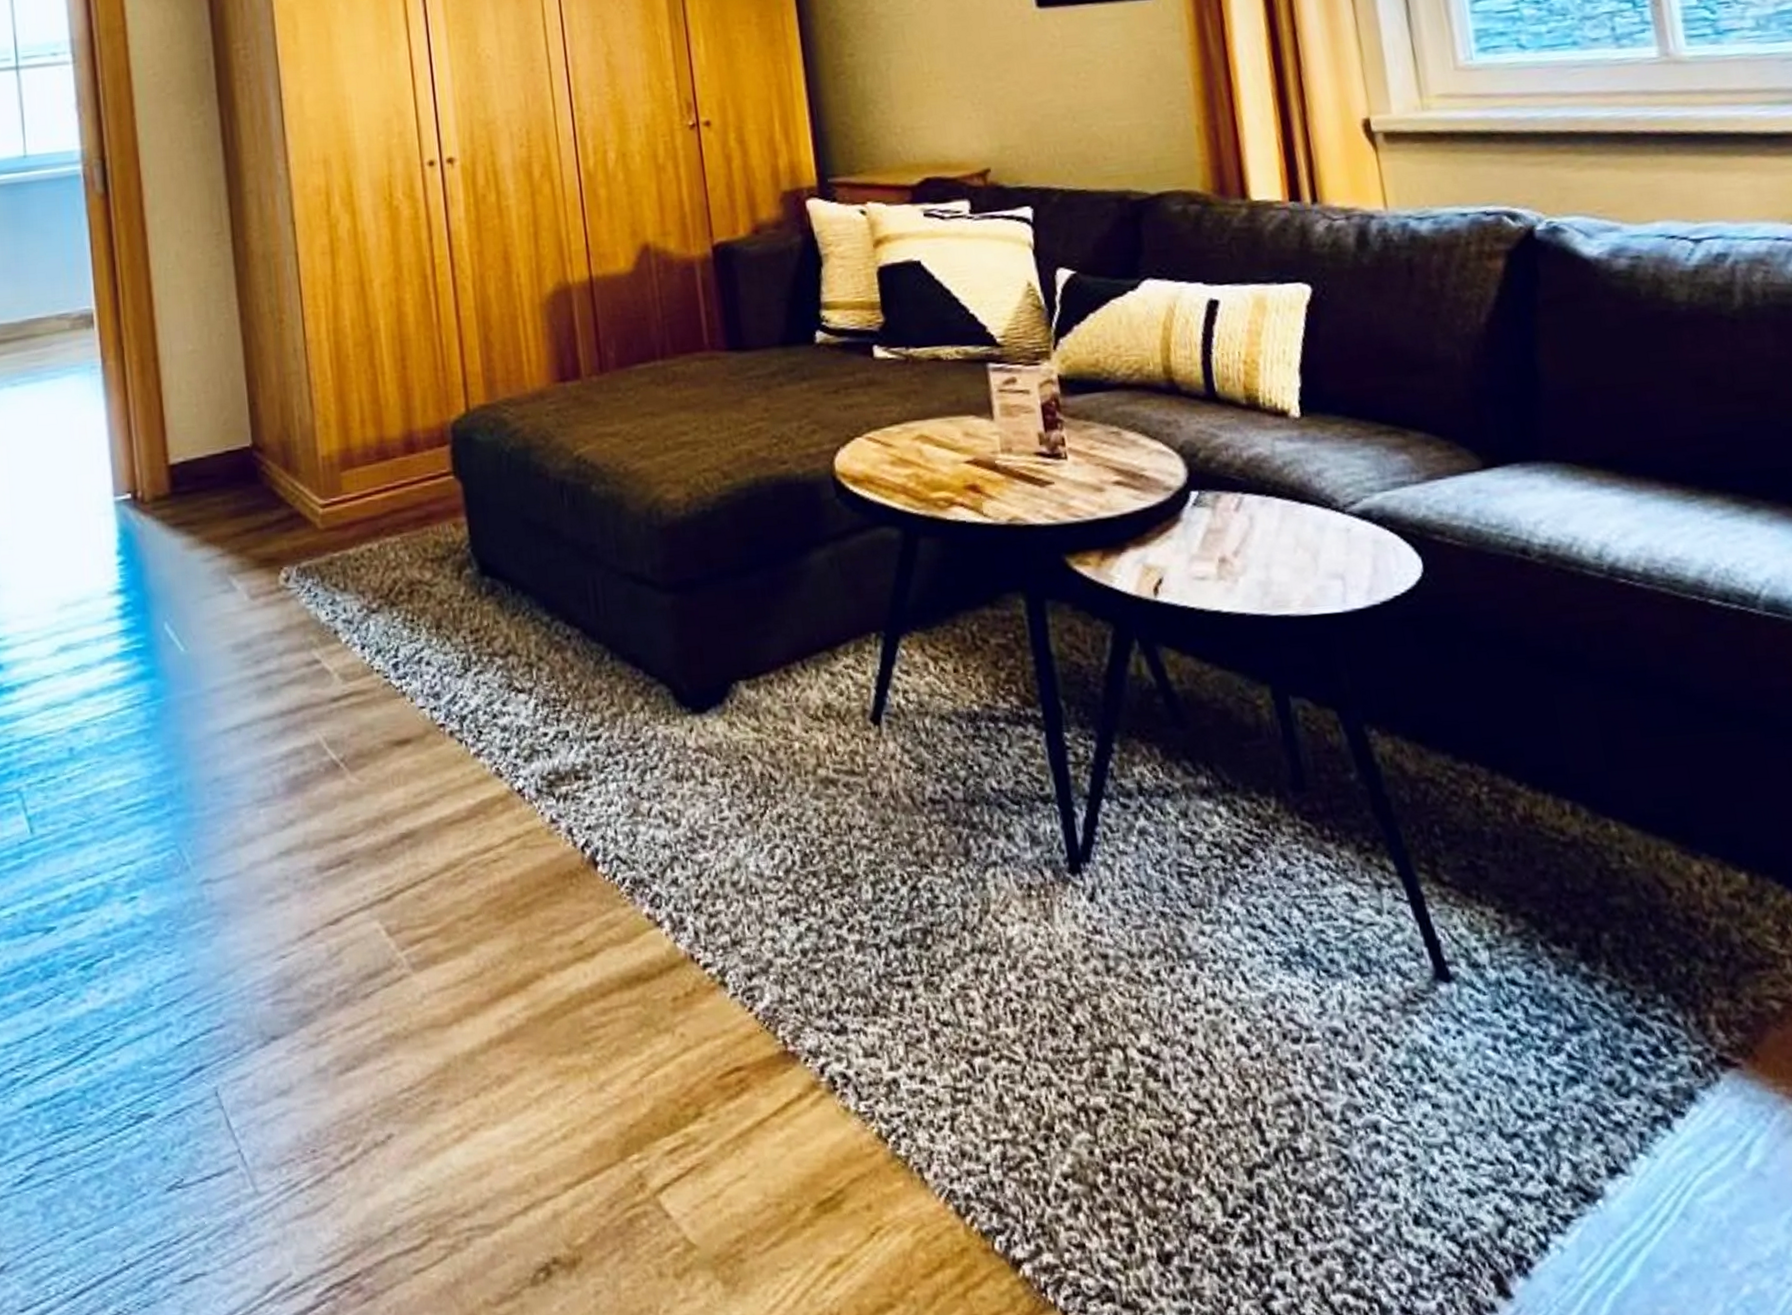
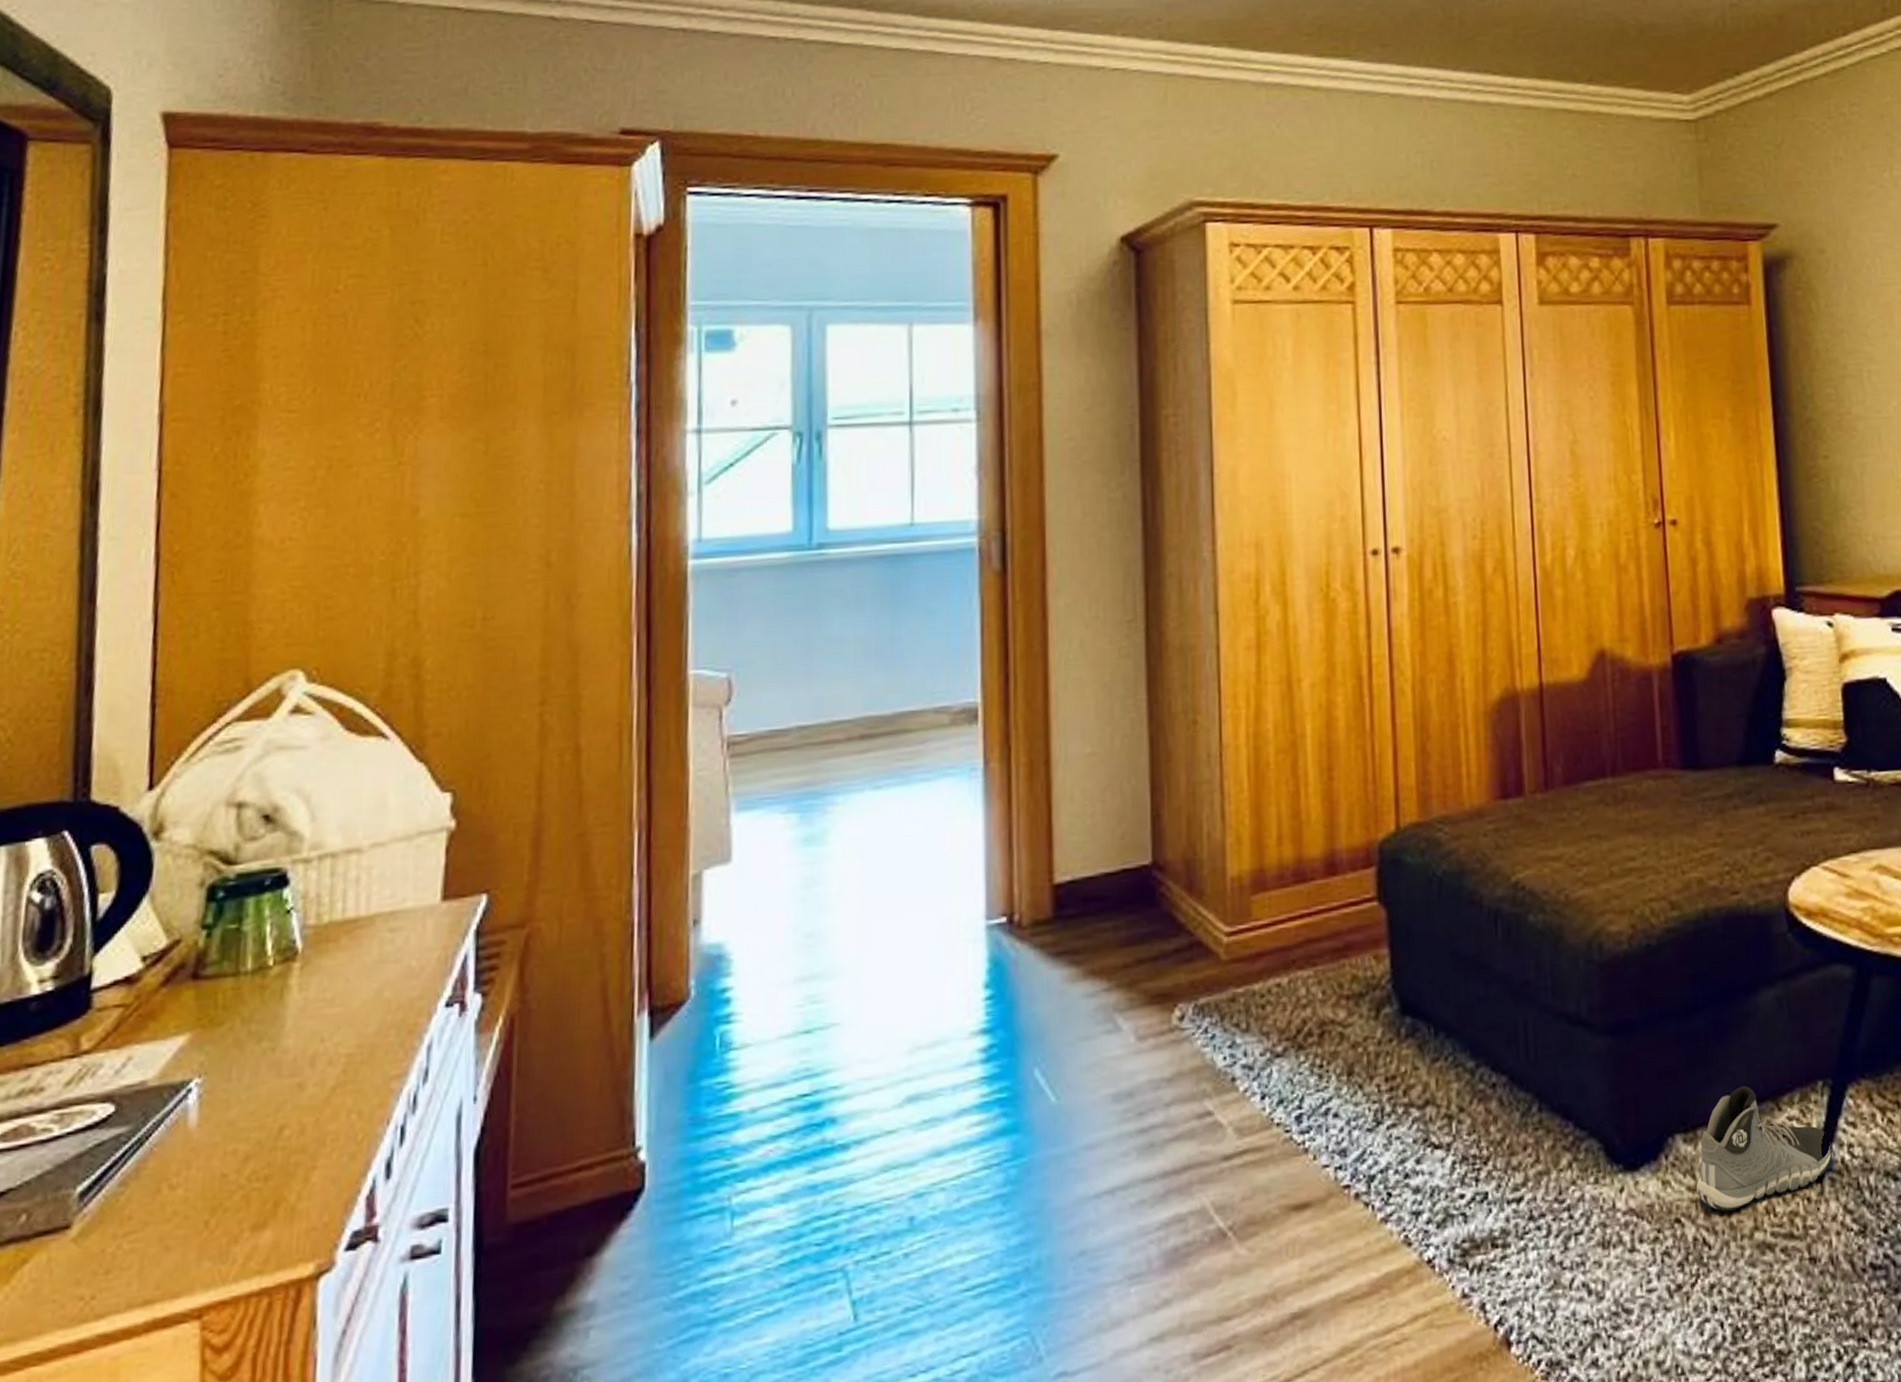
sneaker: none [761,637,889,751] -> present [1697,1085,1833,1212]

